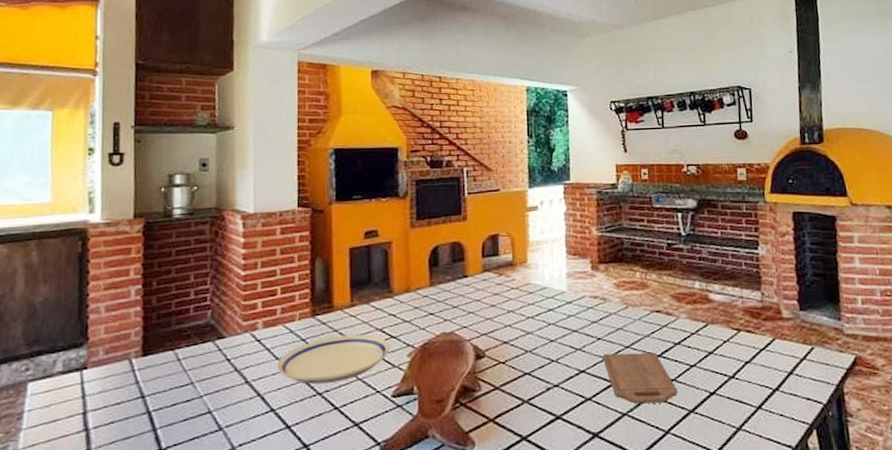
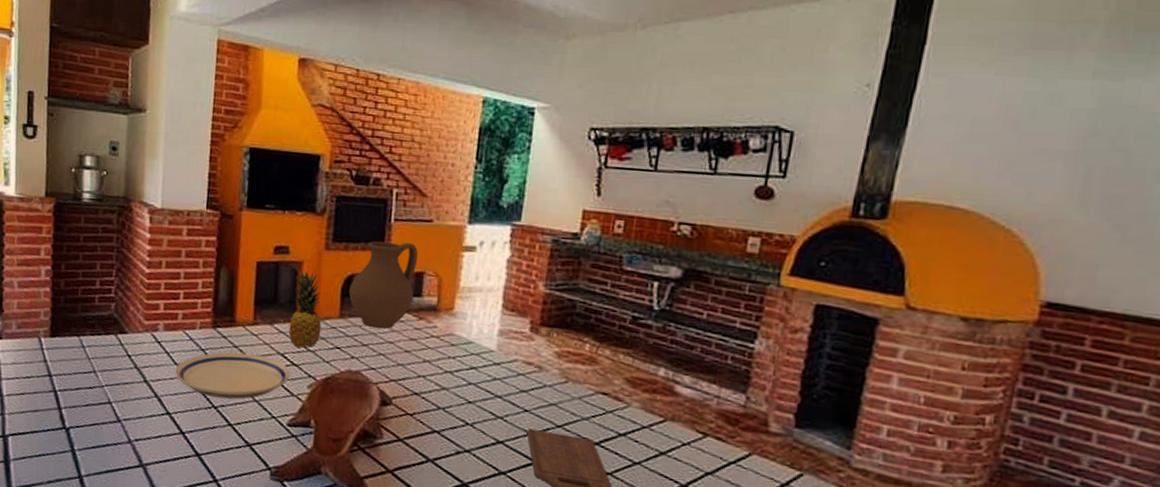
fruit: none [385,250,414,320] -> present [288,271,322,348]
pitcher: none [435,210,493,291] -> present [348,241,418,329]

